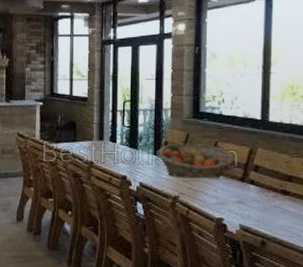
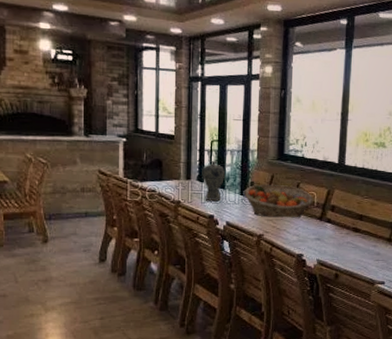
vase: none [114,120,137,161] -> present [202,160,225,201]

